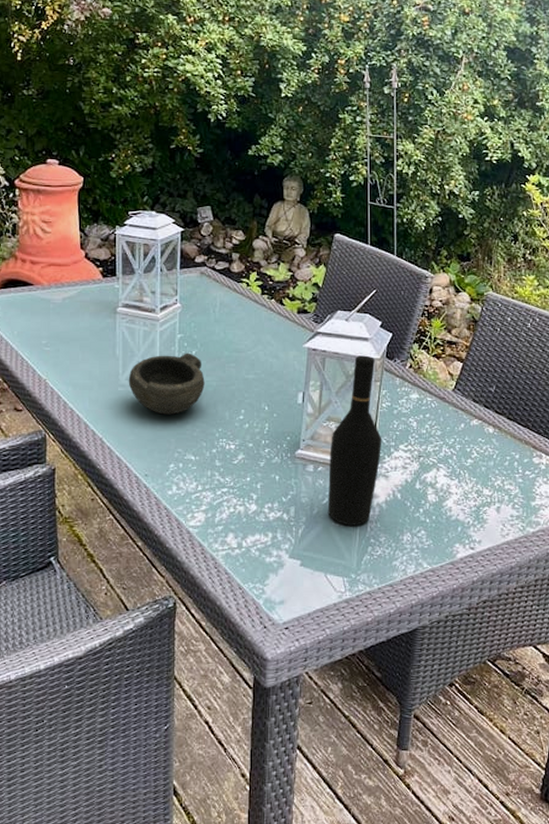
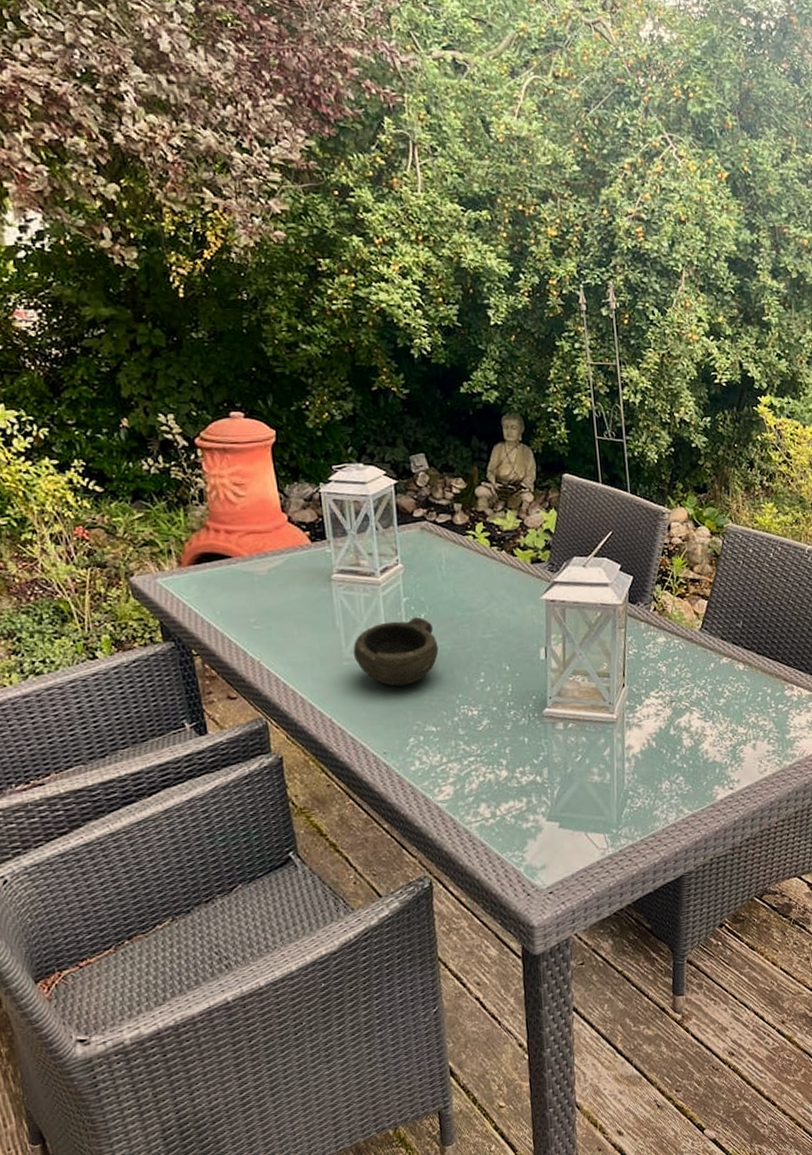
wine bottle: present [327,355,382,526] -> none [578,602,632,781]

